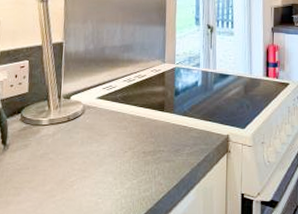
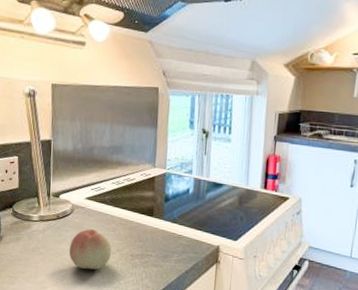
fruit: none [79,129,124,171] -> present [68,229,112,270]

